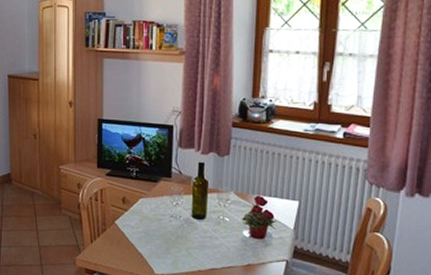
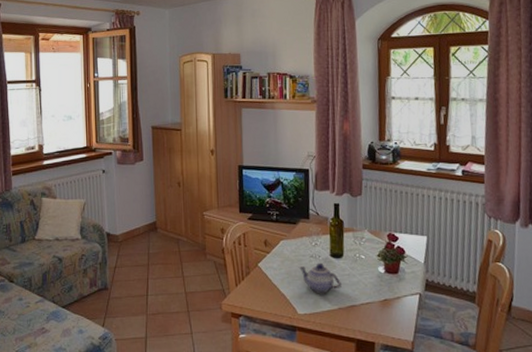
teapot: none [157,223,202,255] -> present [298,262,342,294]

